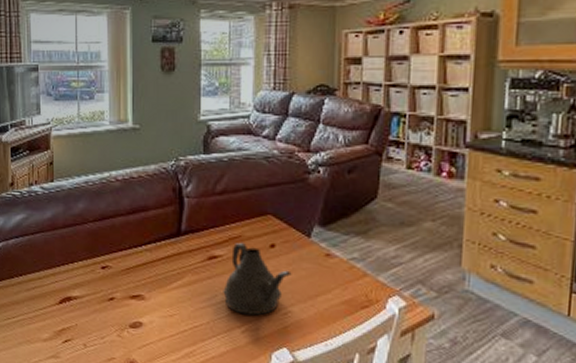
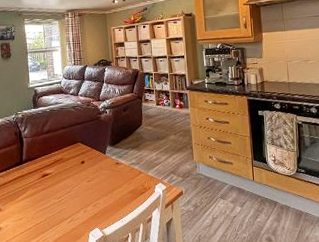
teapot: present [223,242,292,316] -> none [54,162,97,210]

